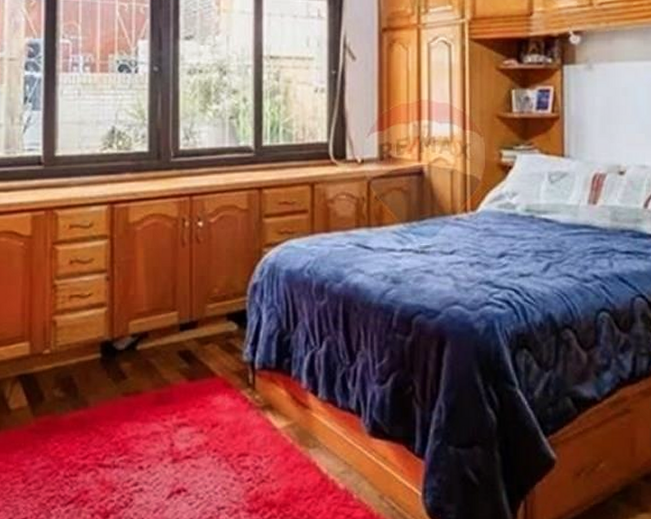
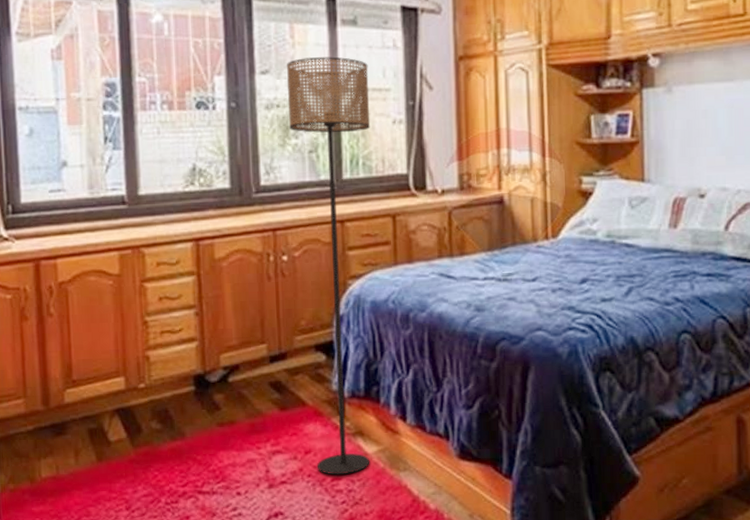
floor lamp: none [210,24,292,451] -> present [286,56,371,475]

